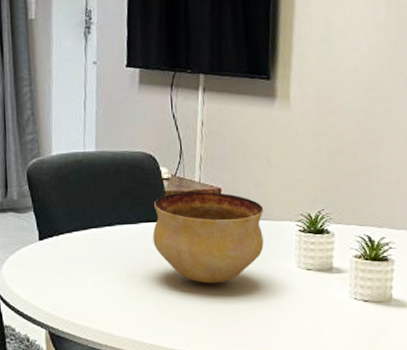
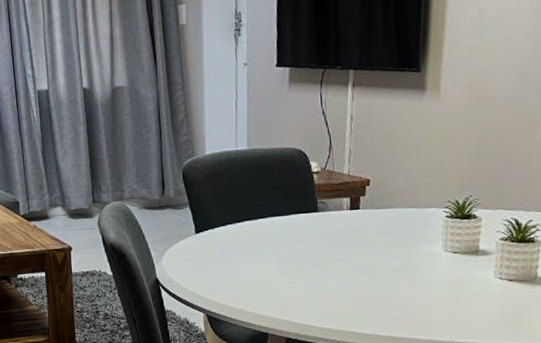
bowl: present [152,192,264,284] -> none [303,183,412,269]

